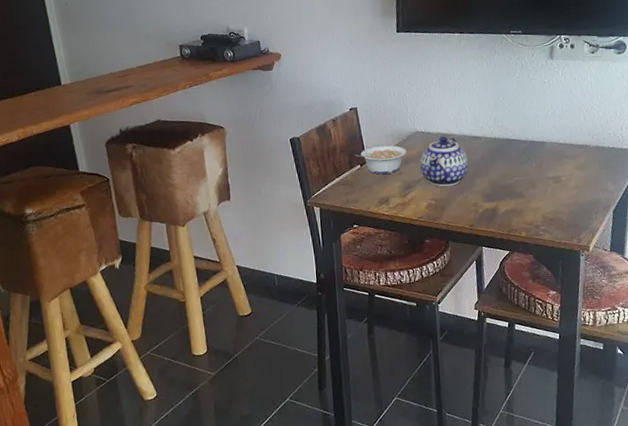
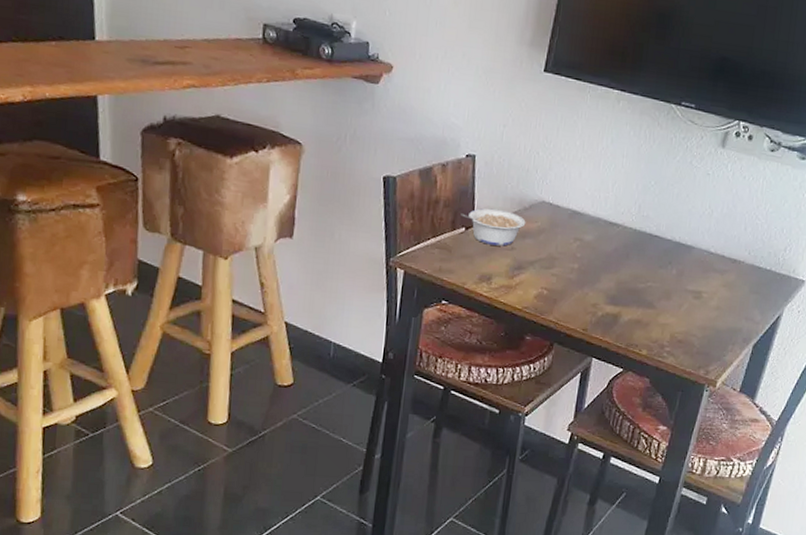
teapot: present [420,136,469,187] -> none [538,214,598,278]

